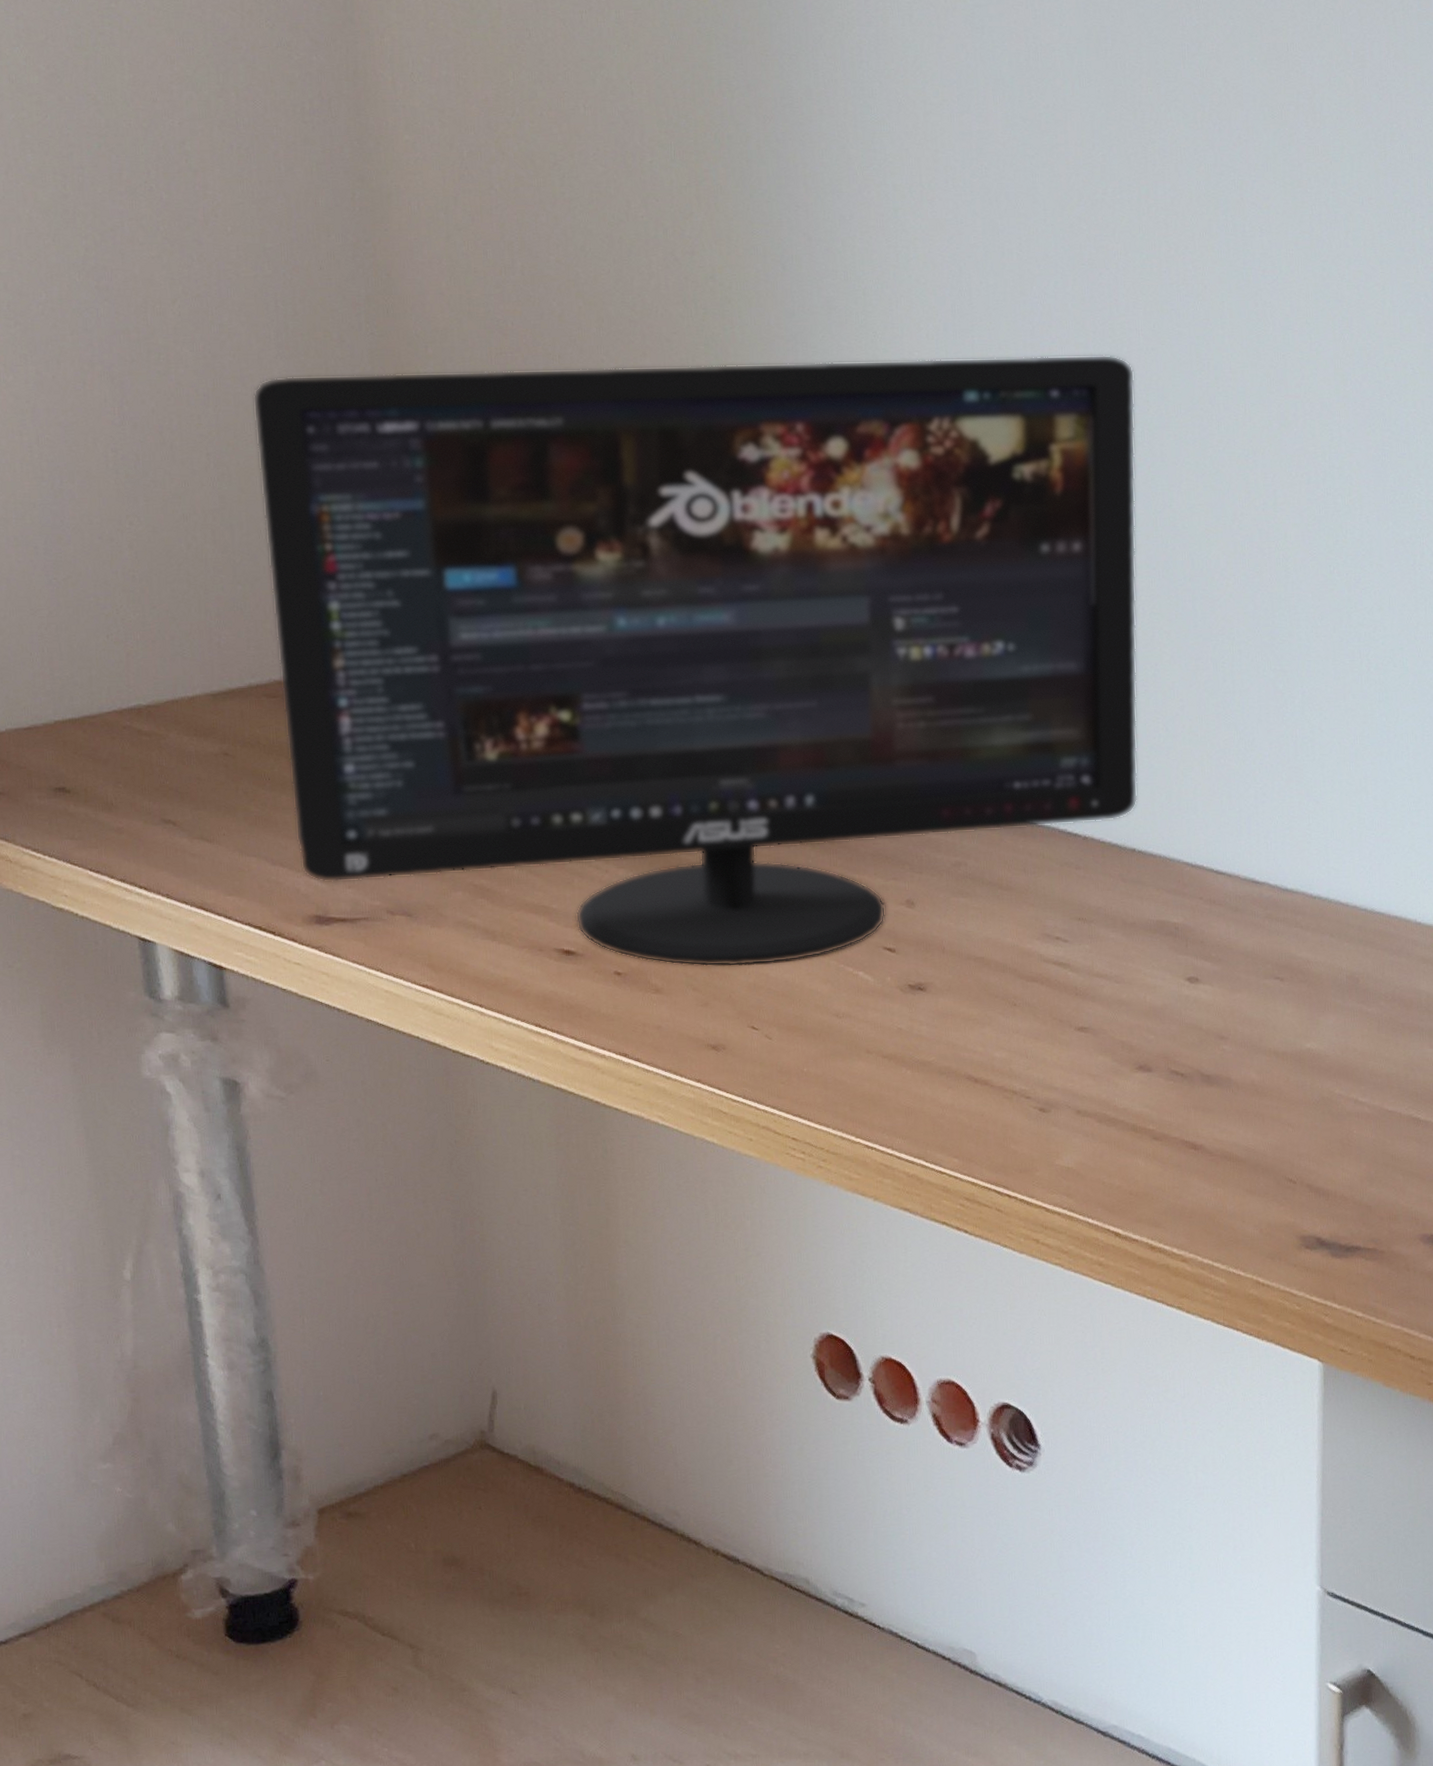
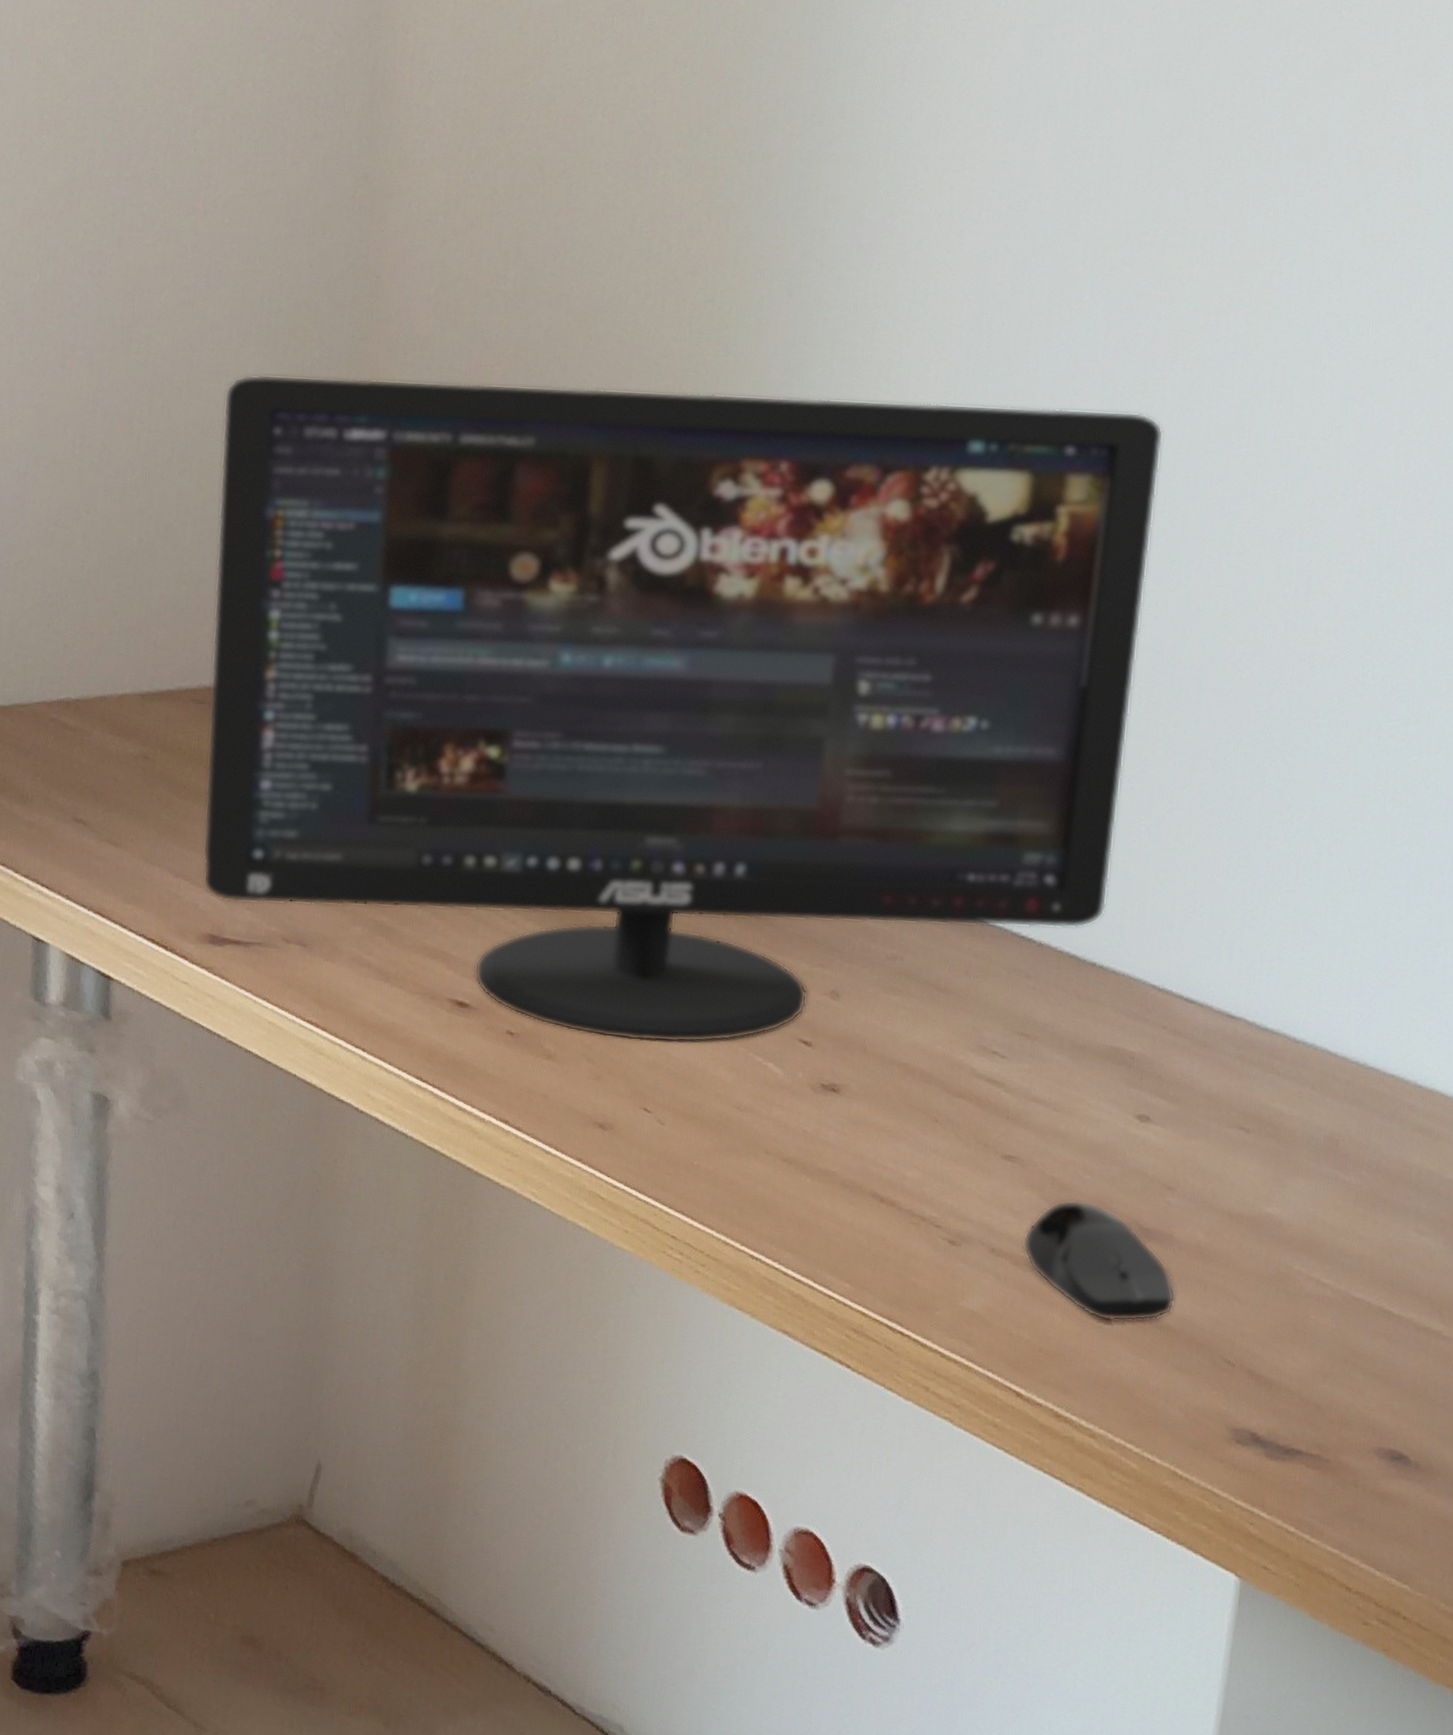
computer mouse: none [1103,1058,1240,1160] -> present [1022,1200,1176,1322]

